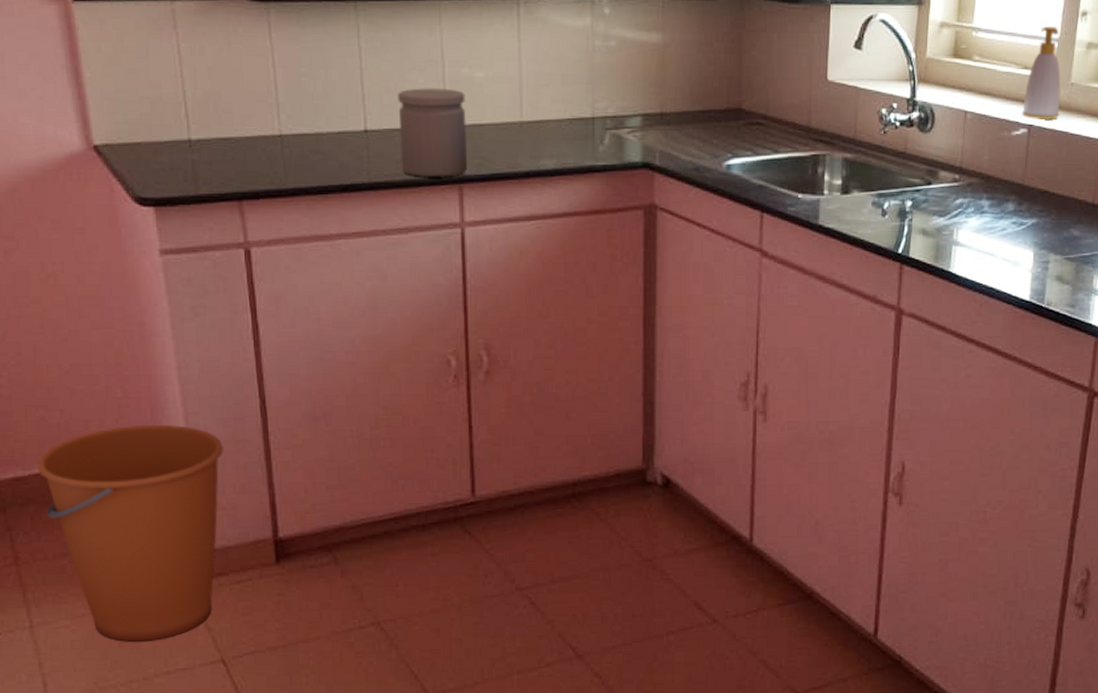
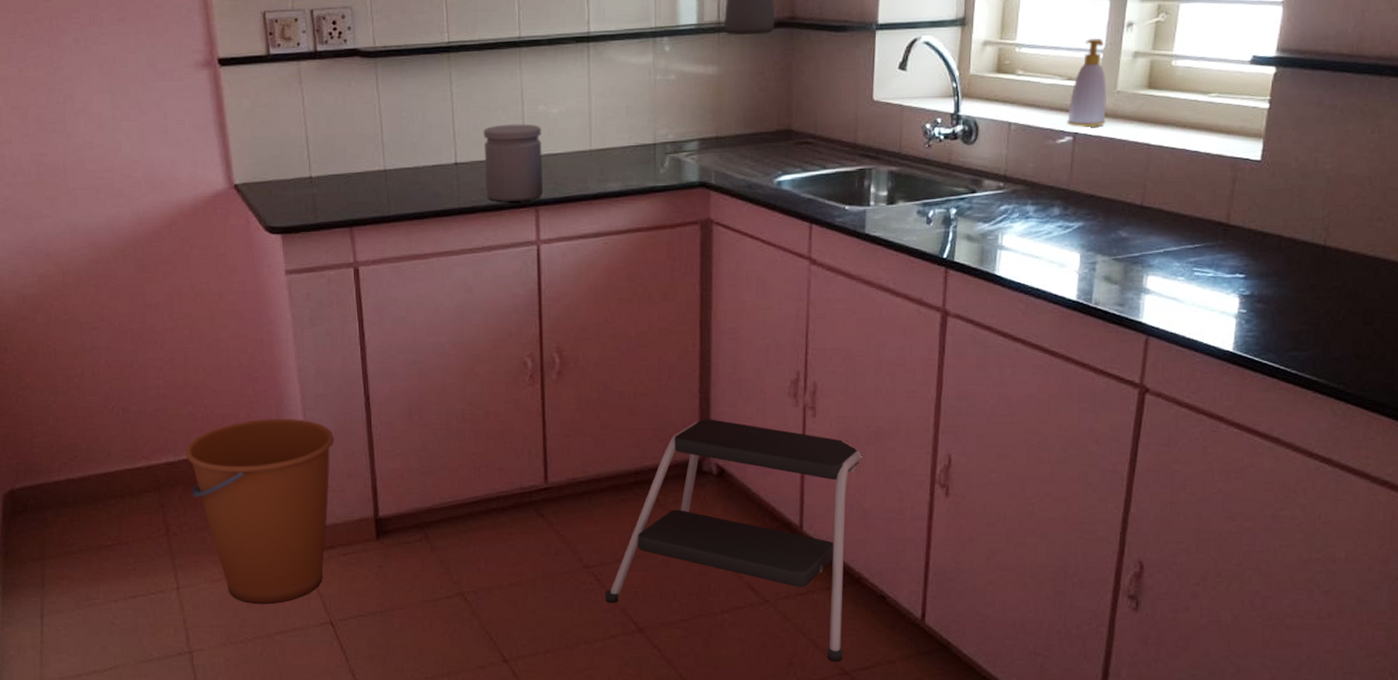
step stool: none [541,424,842,683] -> present [606,419,889,663]

